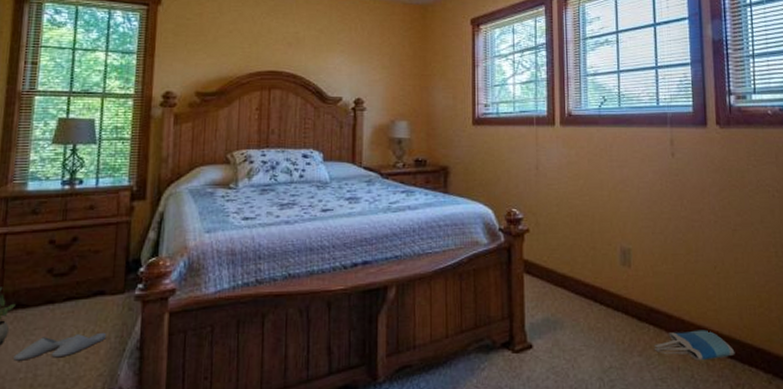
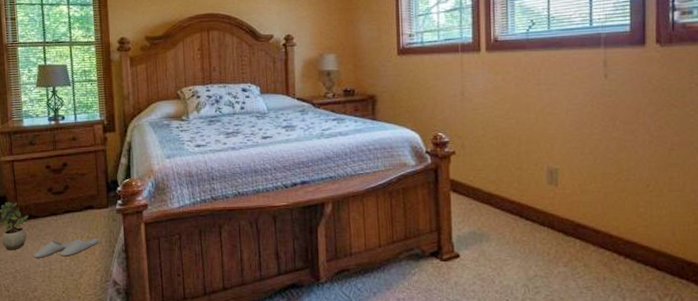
tote bag: present [653,330,735,361] -> none [579,244,665,272]

